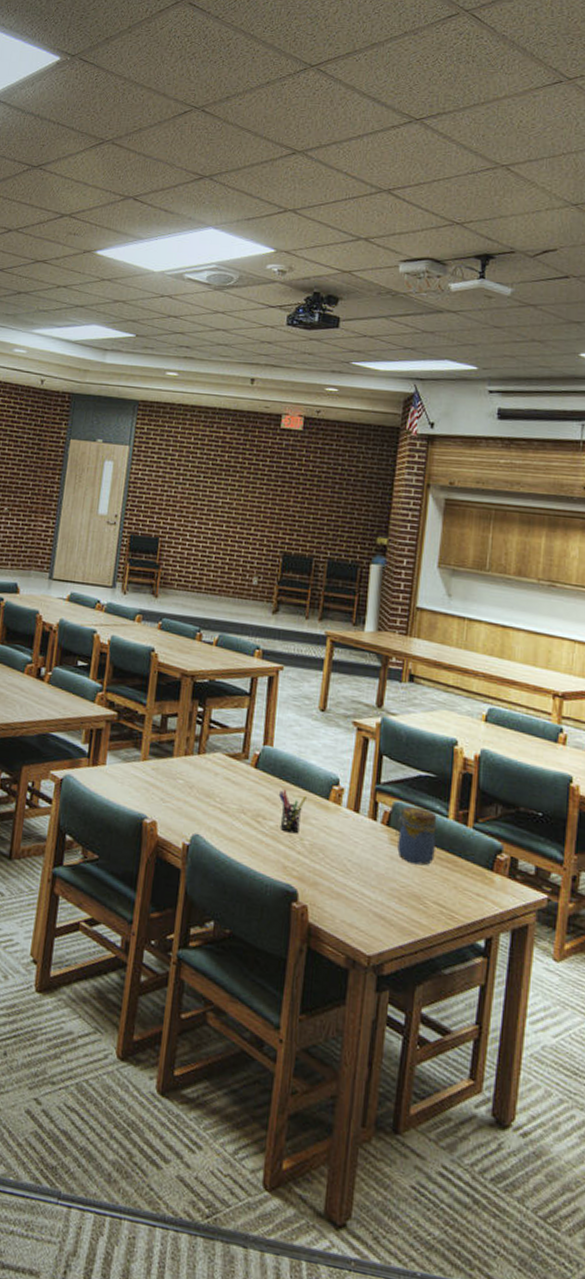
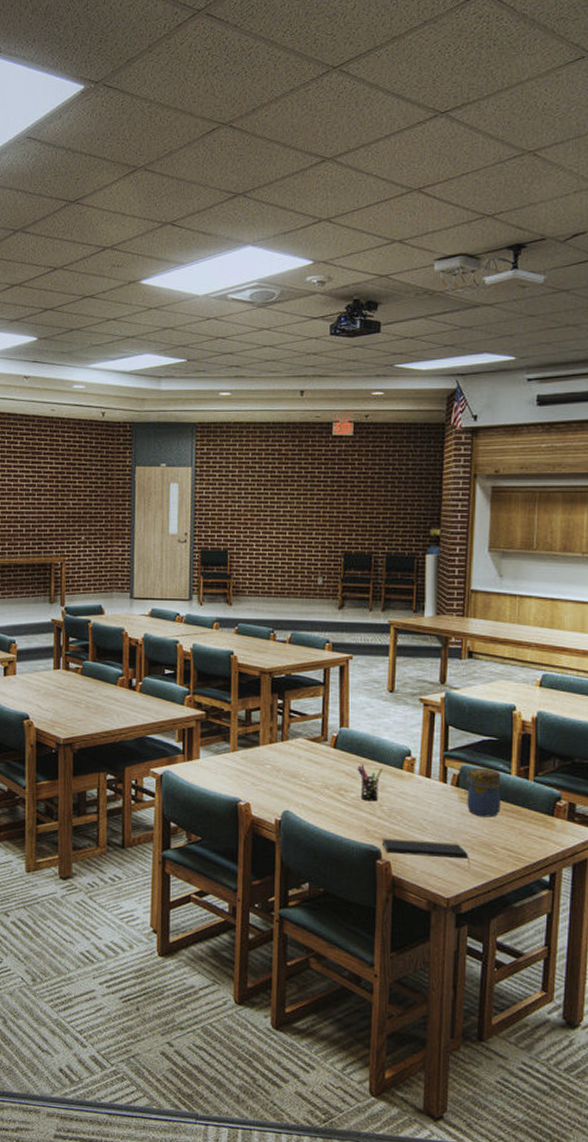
notepad: none [299,877,396,924] -> present [381,838,469,869]

